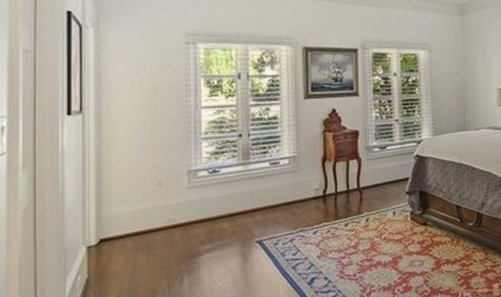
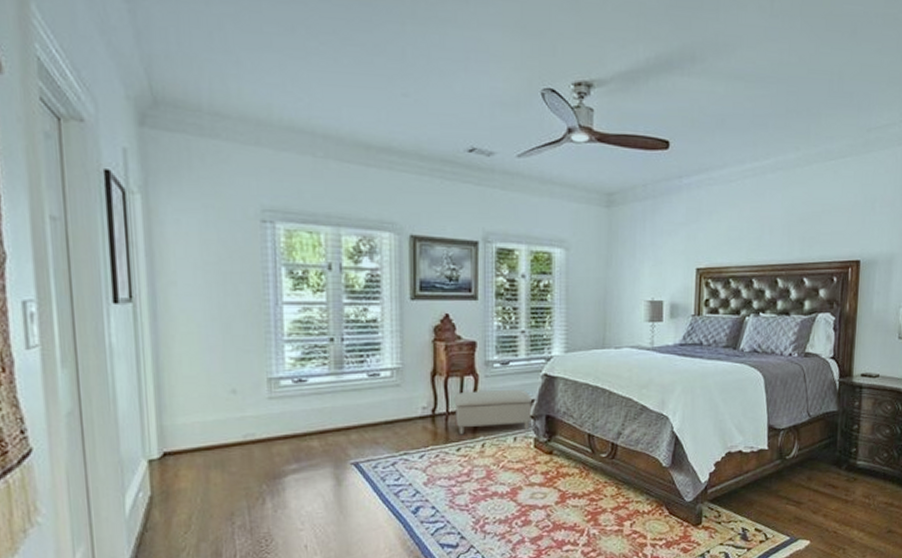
ottoman: none [341,170,408,212] -> present [454,390,533,435]

